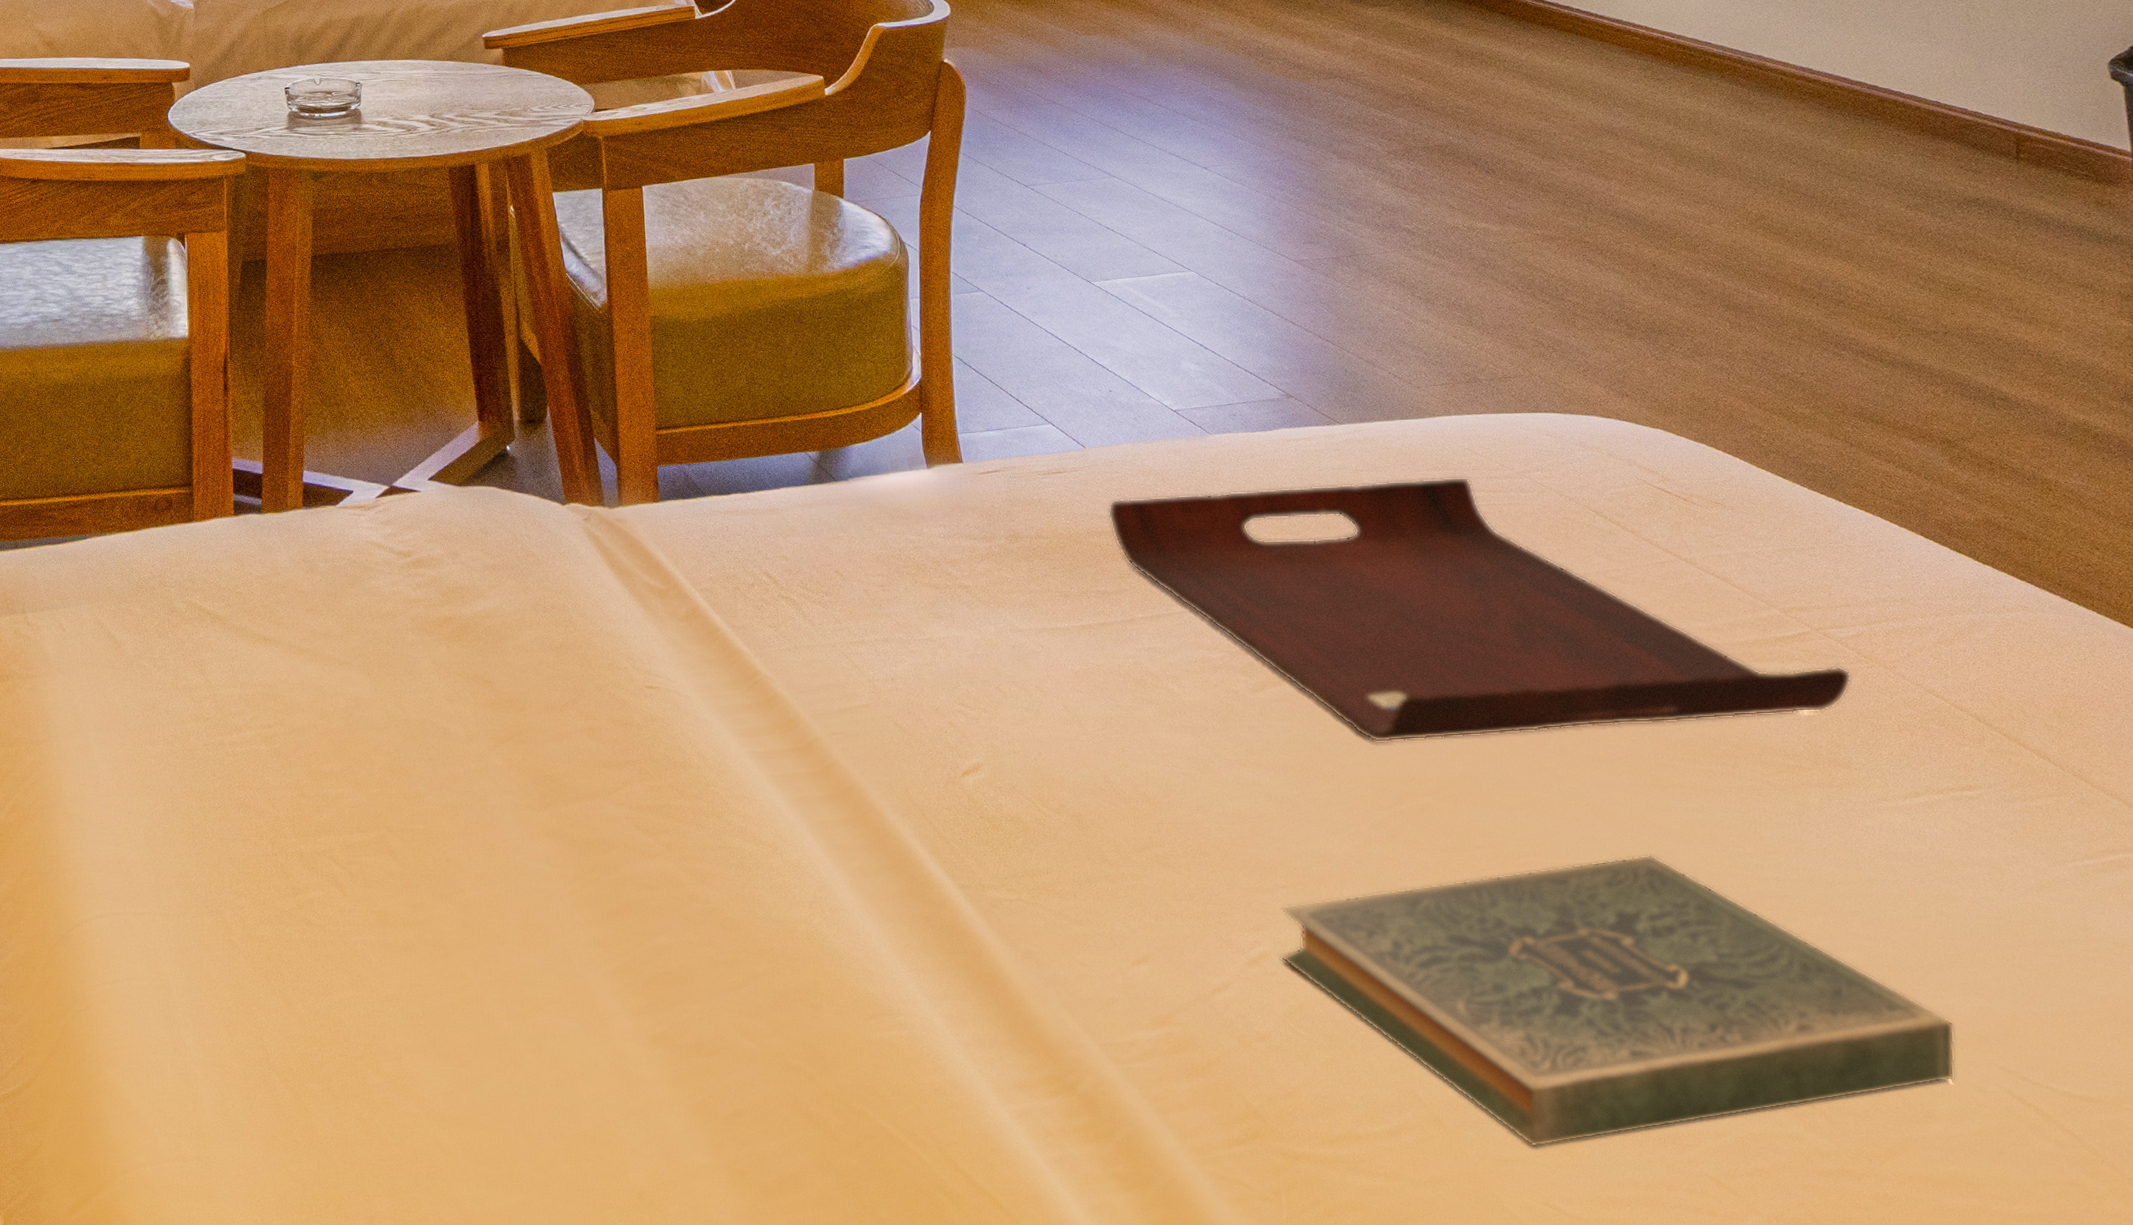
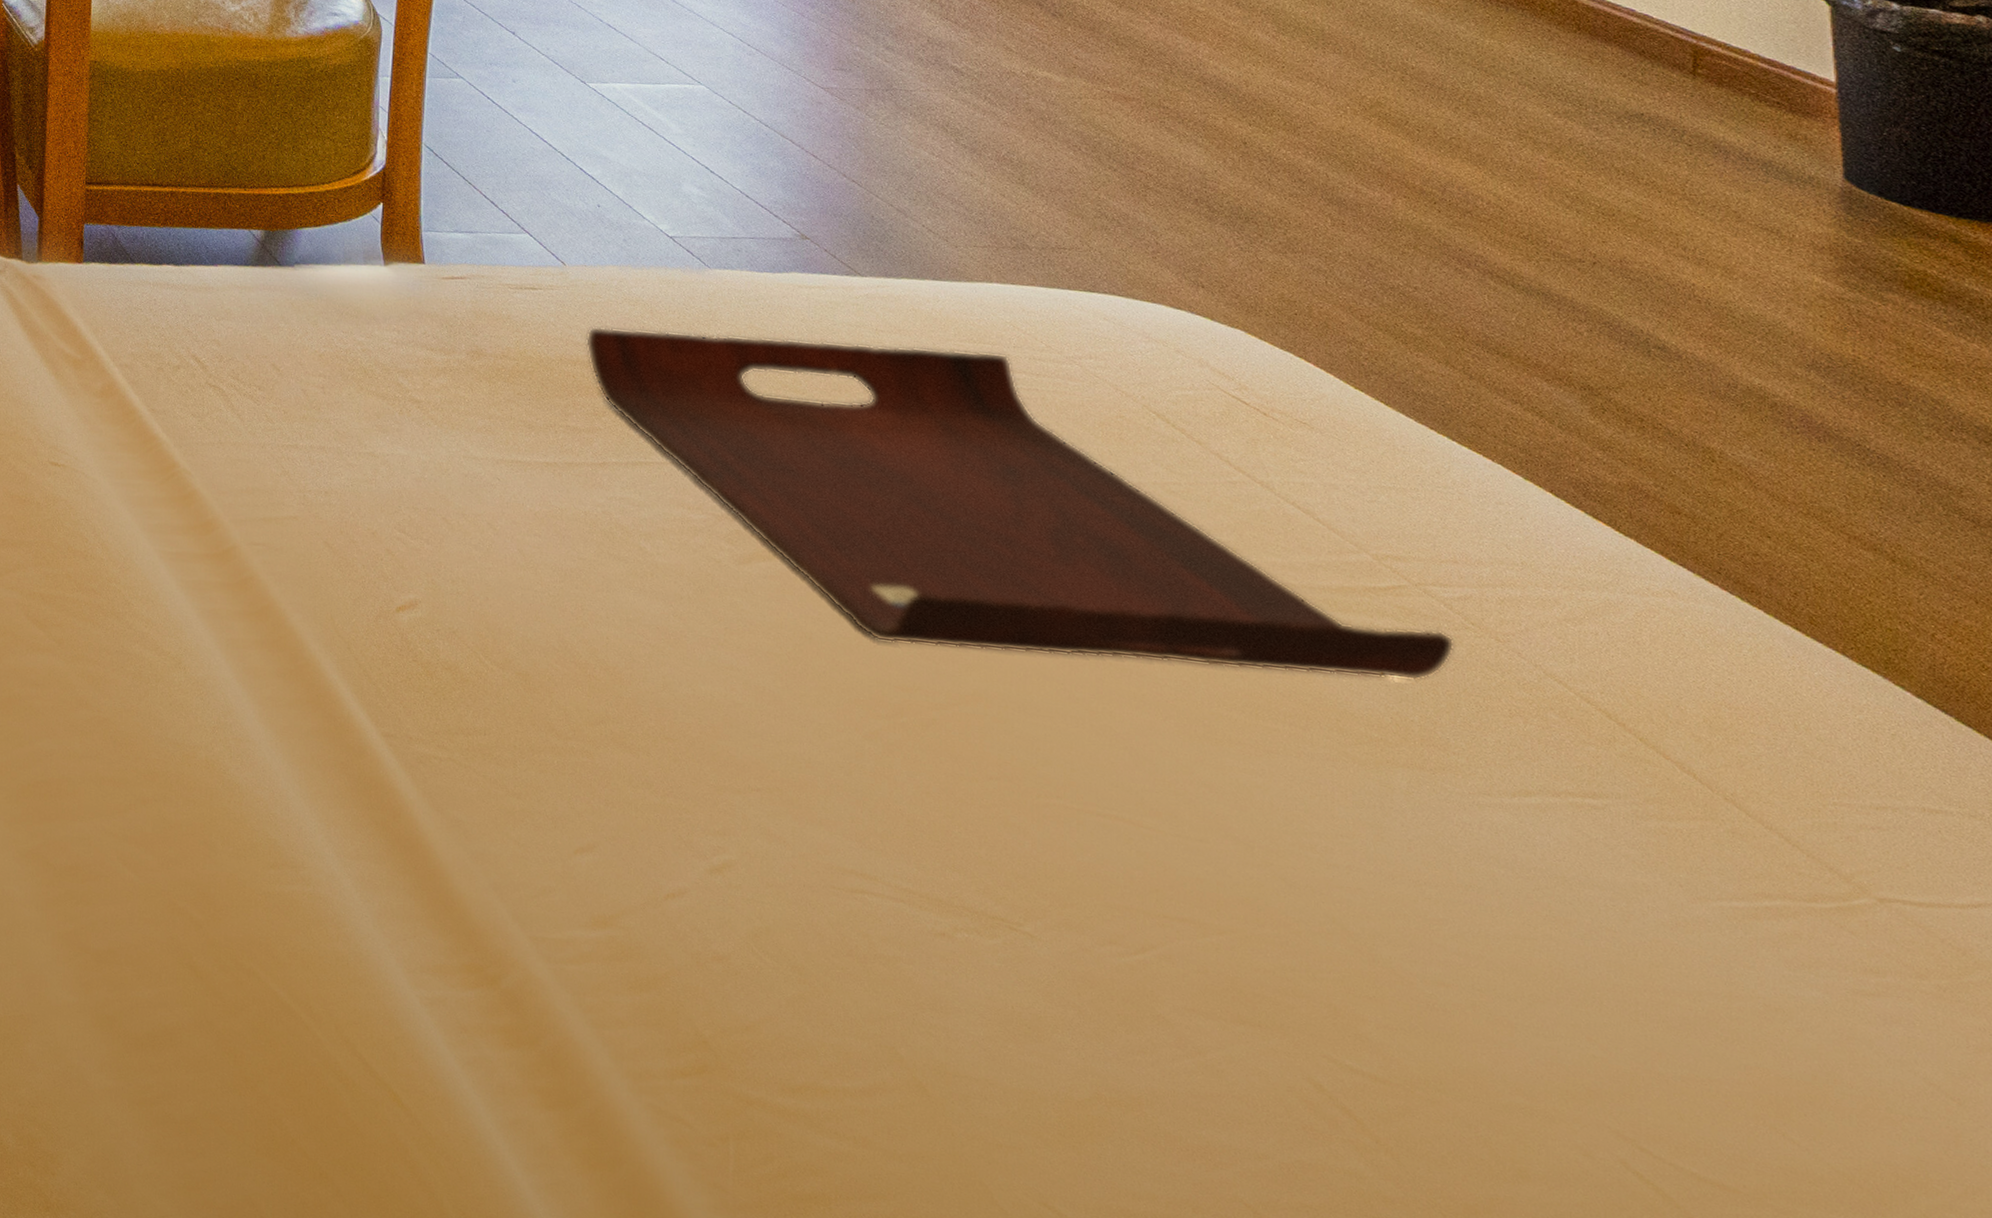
book: present [1281,855,1955,1148] -> none [749,811,1558,1139]

